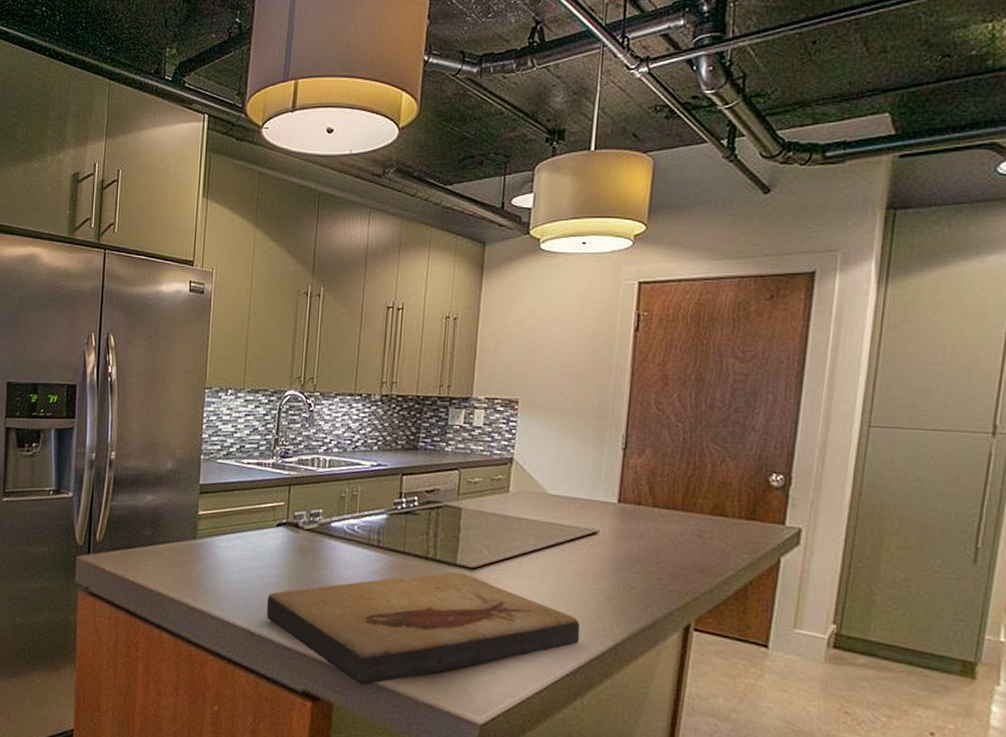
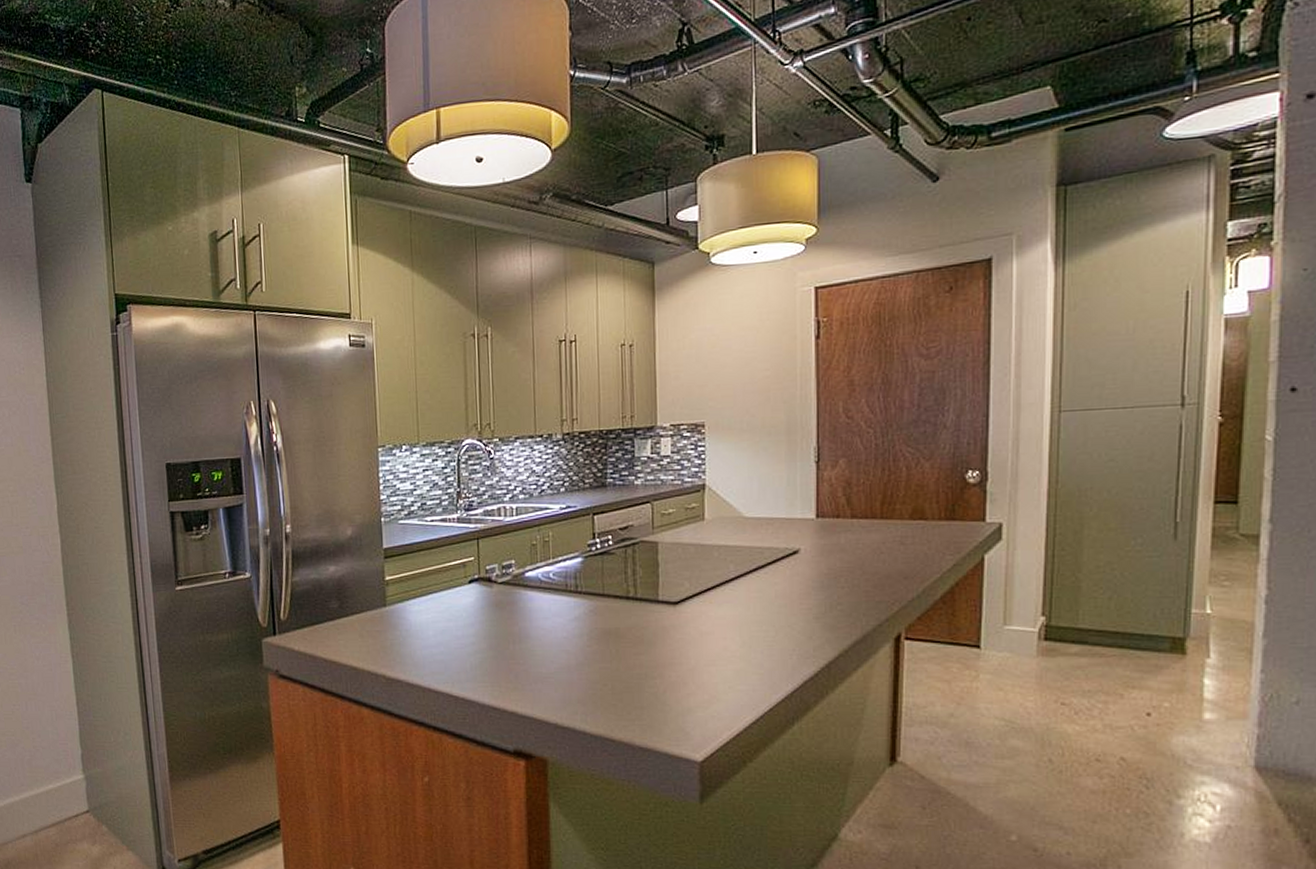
fish fossil: present [266,572,581,686] -> none [467,609,791,737]

